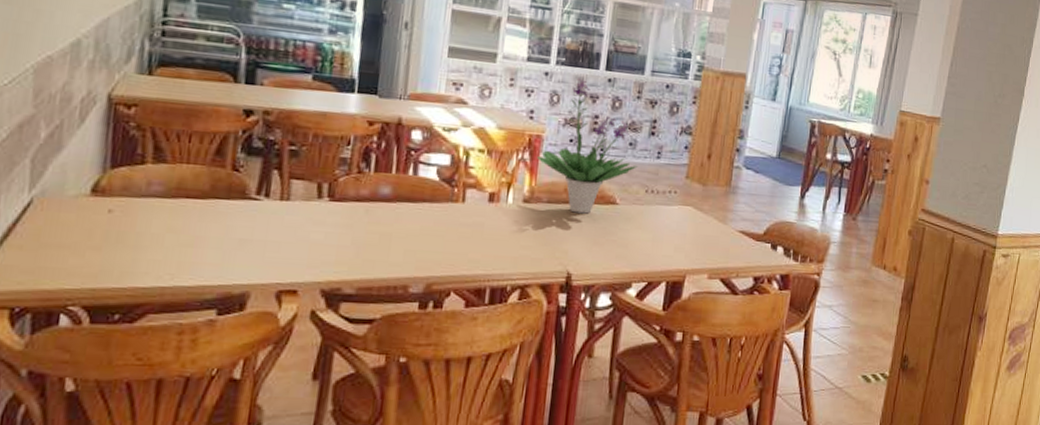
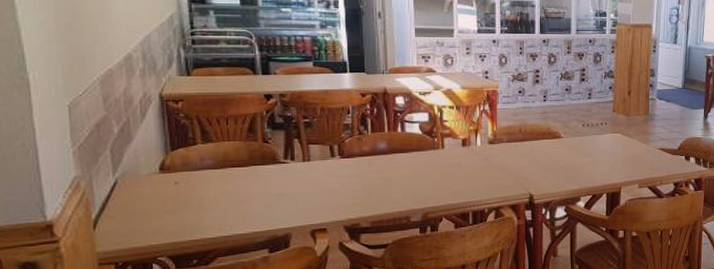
potted plant: present [536,77,638,214] -> none [494,42,574,148]

